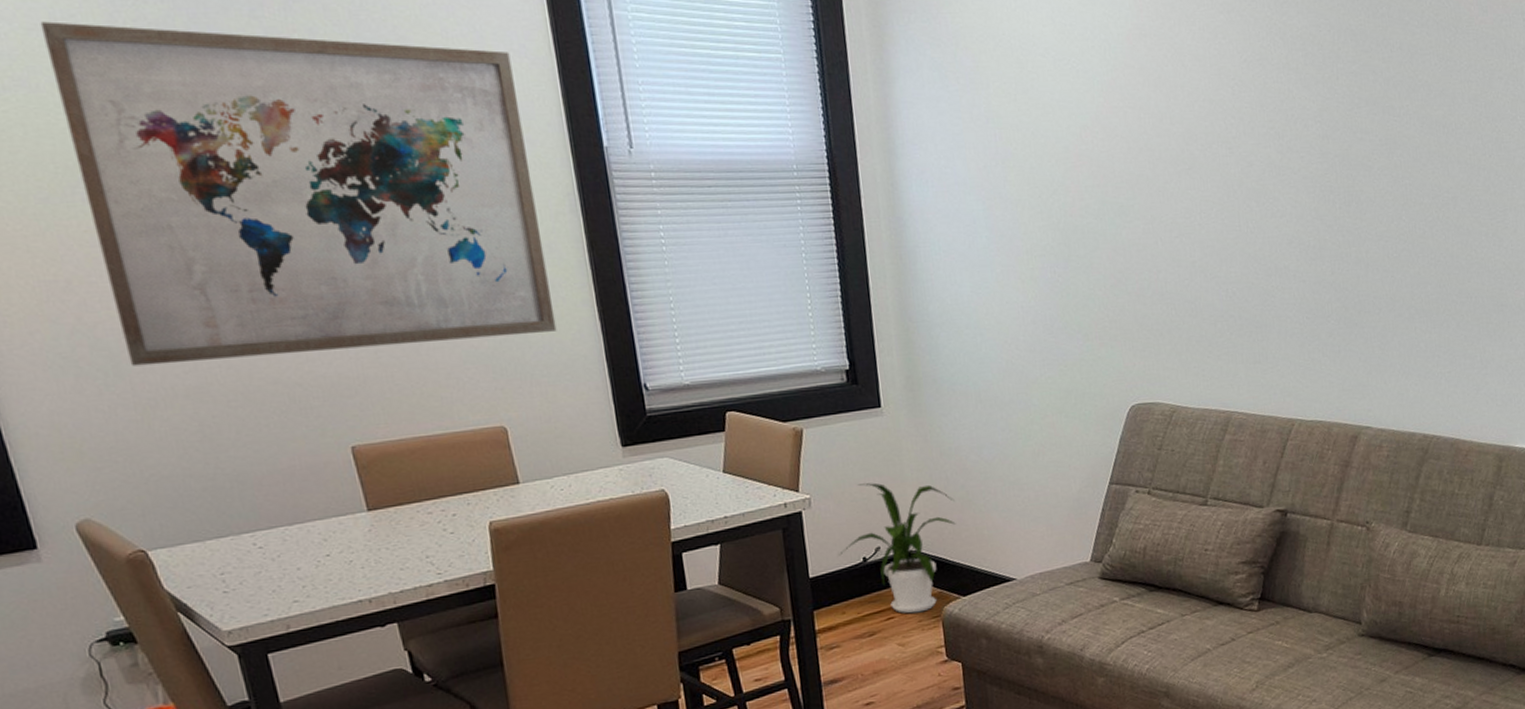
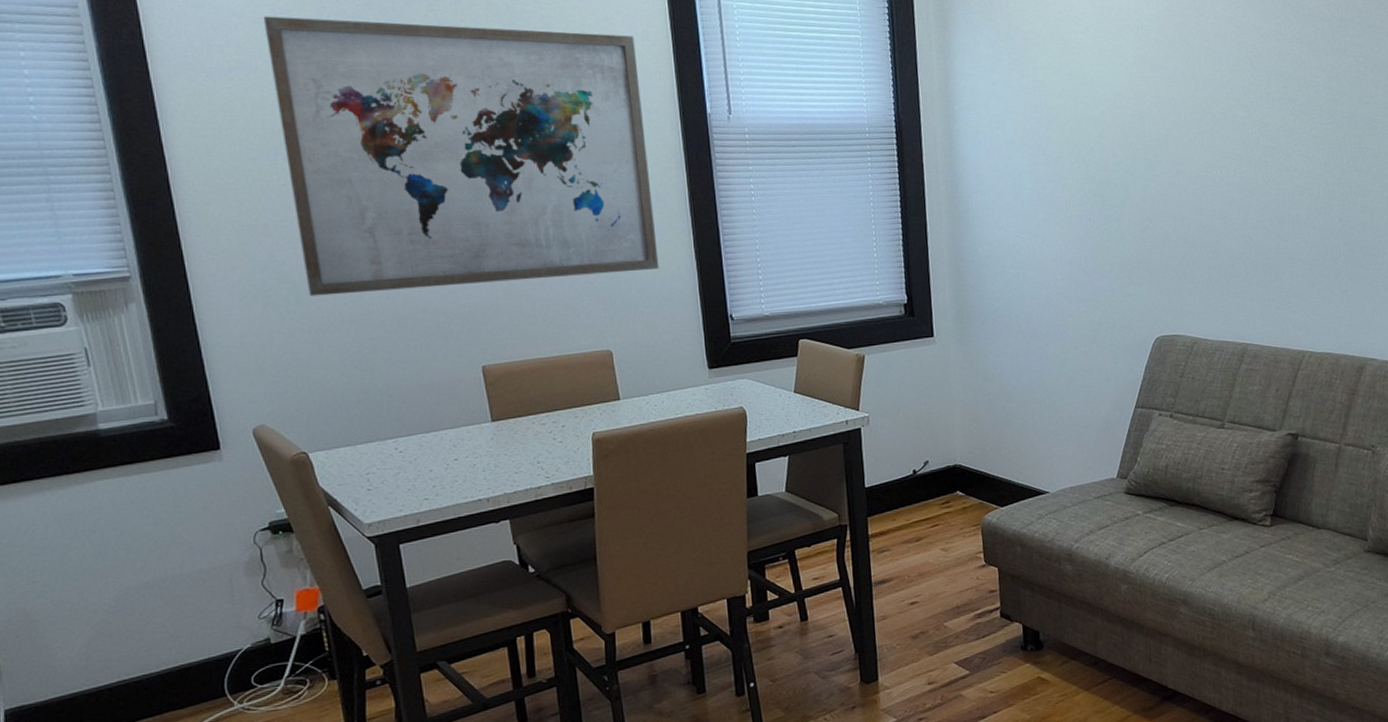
house plant: present [838,483,956,614] -> none [891,403,997,522]

